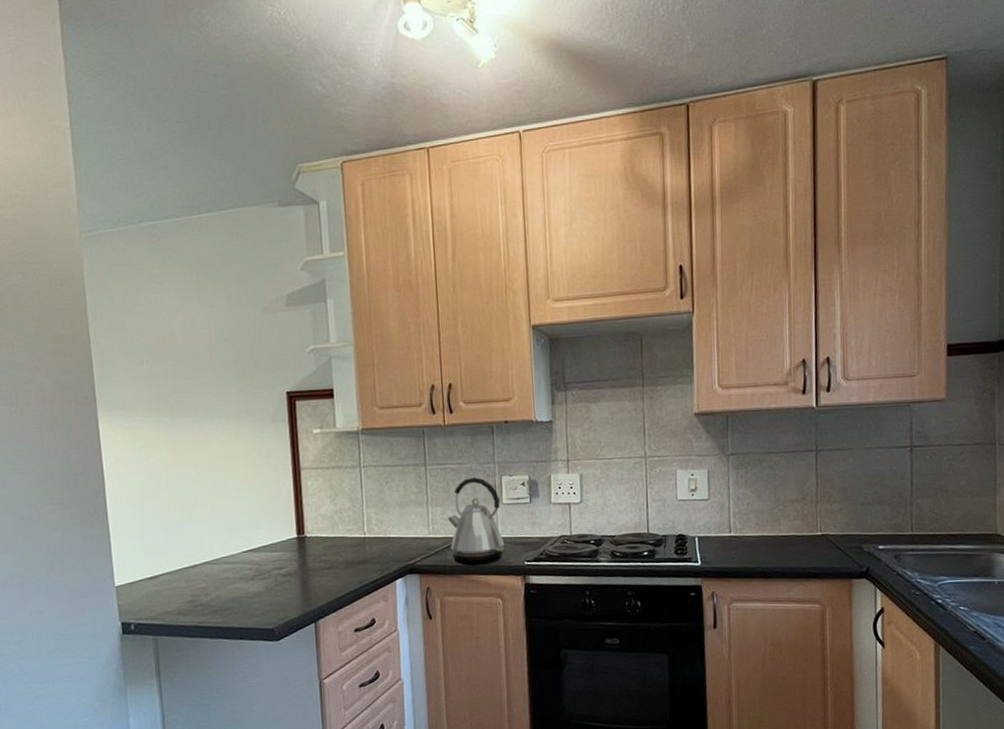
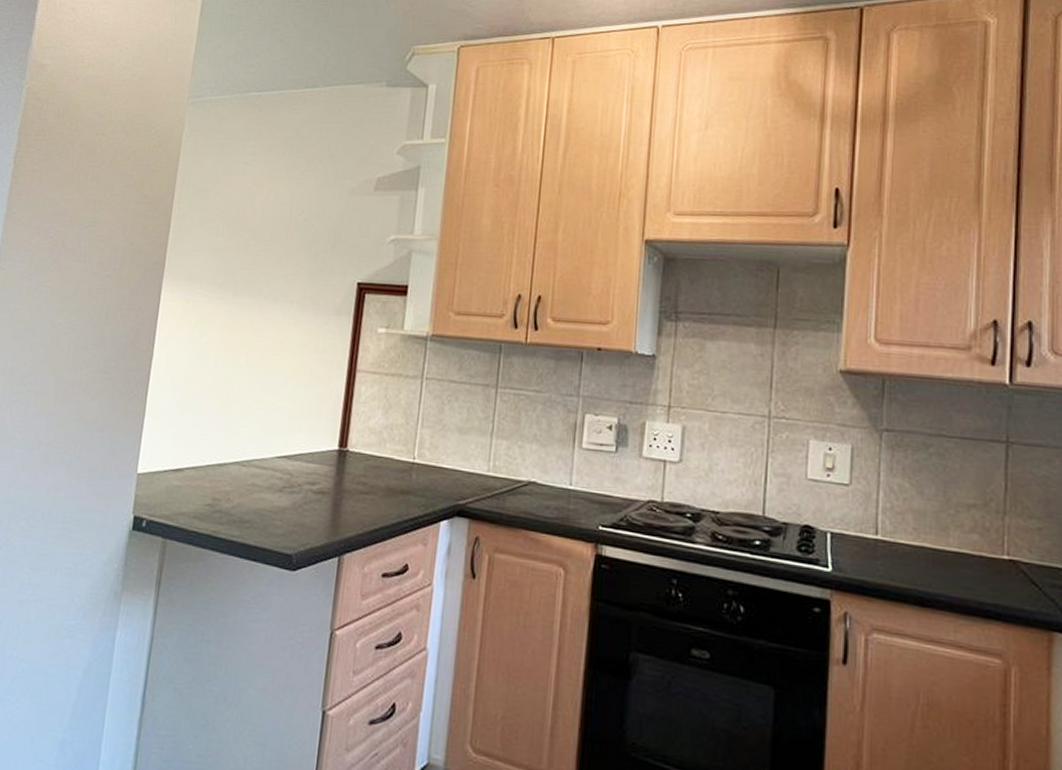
kettle: present [447,477,506,566] -> none [510,410,580,522]

